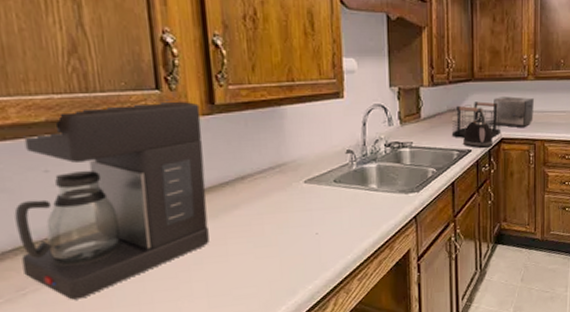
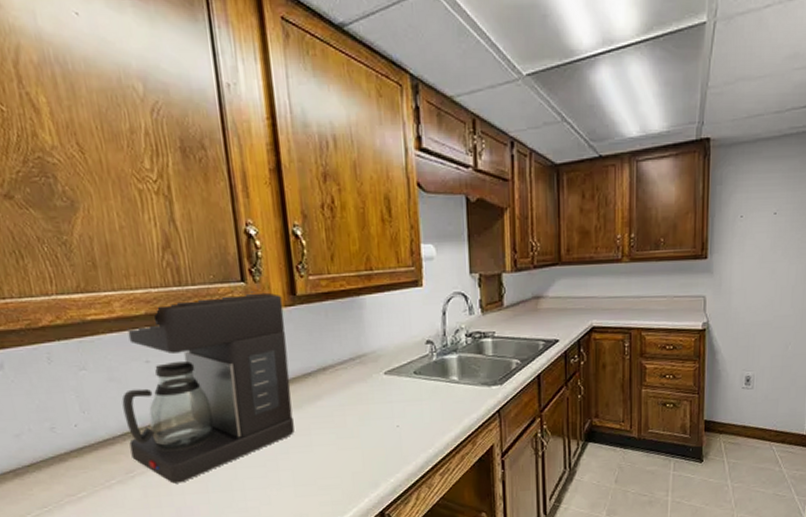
dish rack: present [451,101,502,138] -> none [536,287,592,327]
kettle: present [463,108,492,148] -> none [550,295,582,338]
toaster: present [494,96,534,128] -> none [583,280,629,316]

